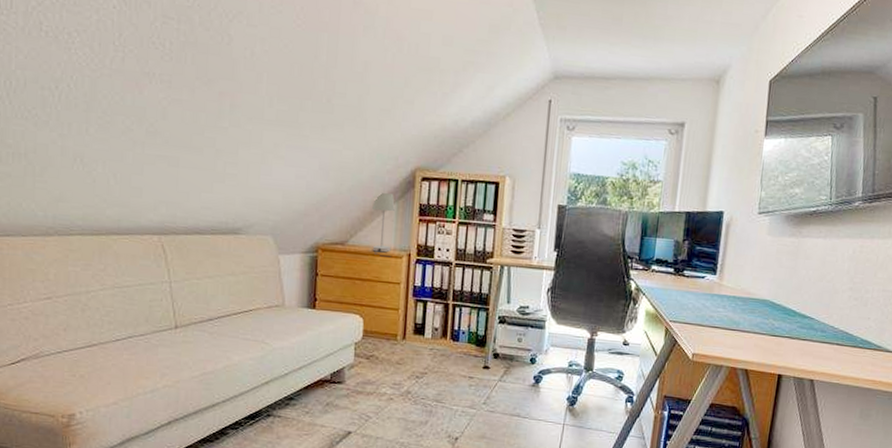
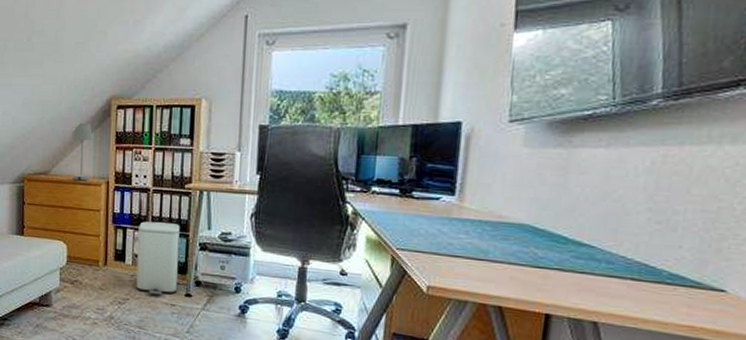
pedal bin: none [434,295,481,368] -> present [136,221,180,295]

